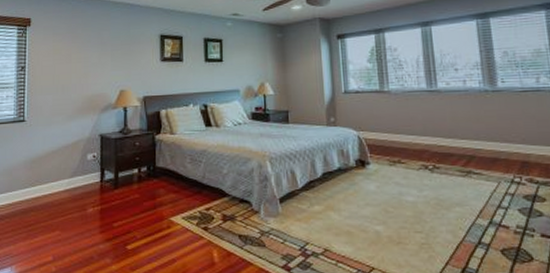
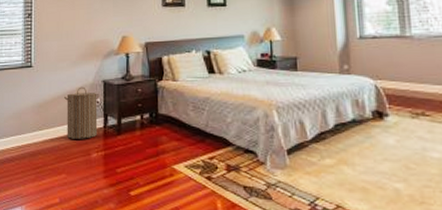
laundry hamper: none [59,141,96,194] -> present [64,86,100,139]

